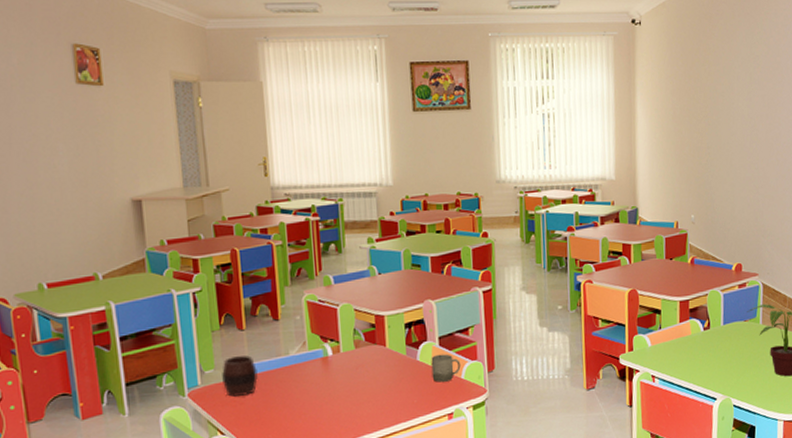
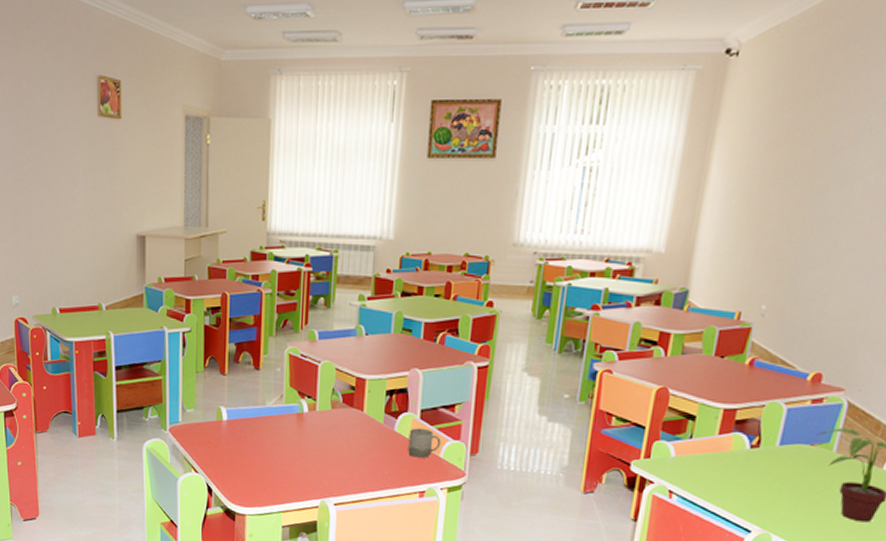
cup: present [222,355,258,397] -> none [201,399,234,439]

